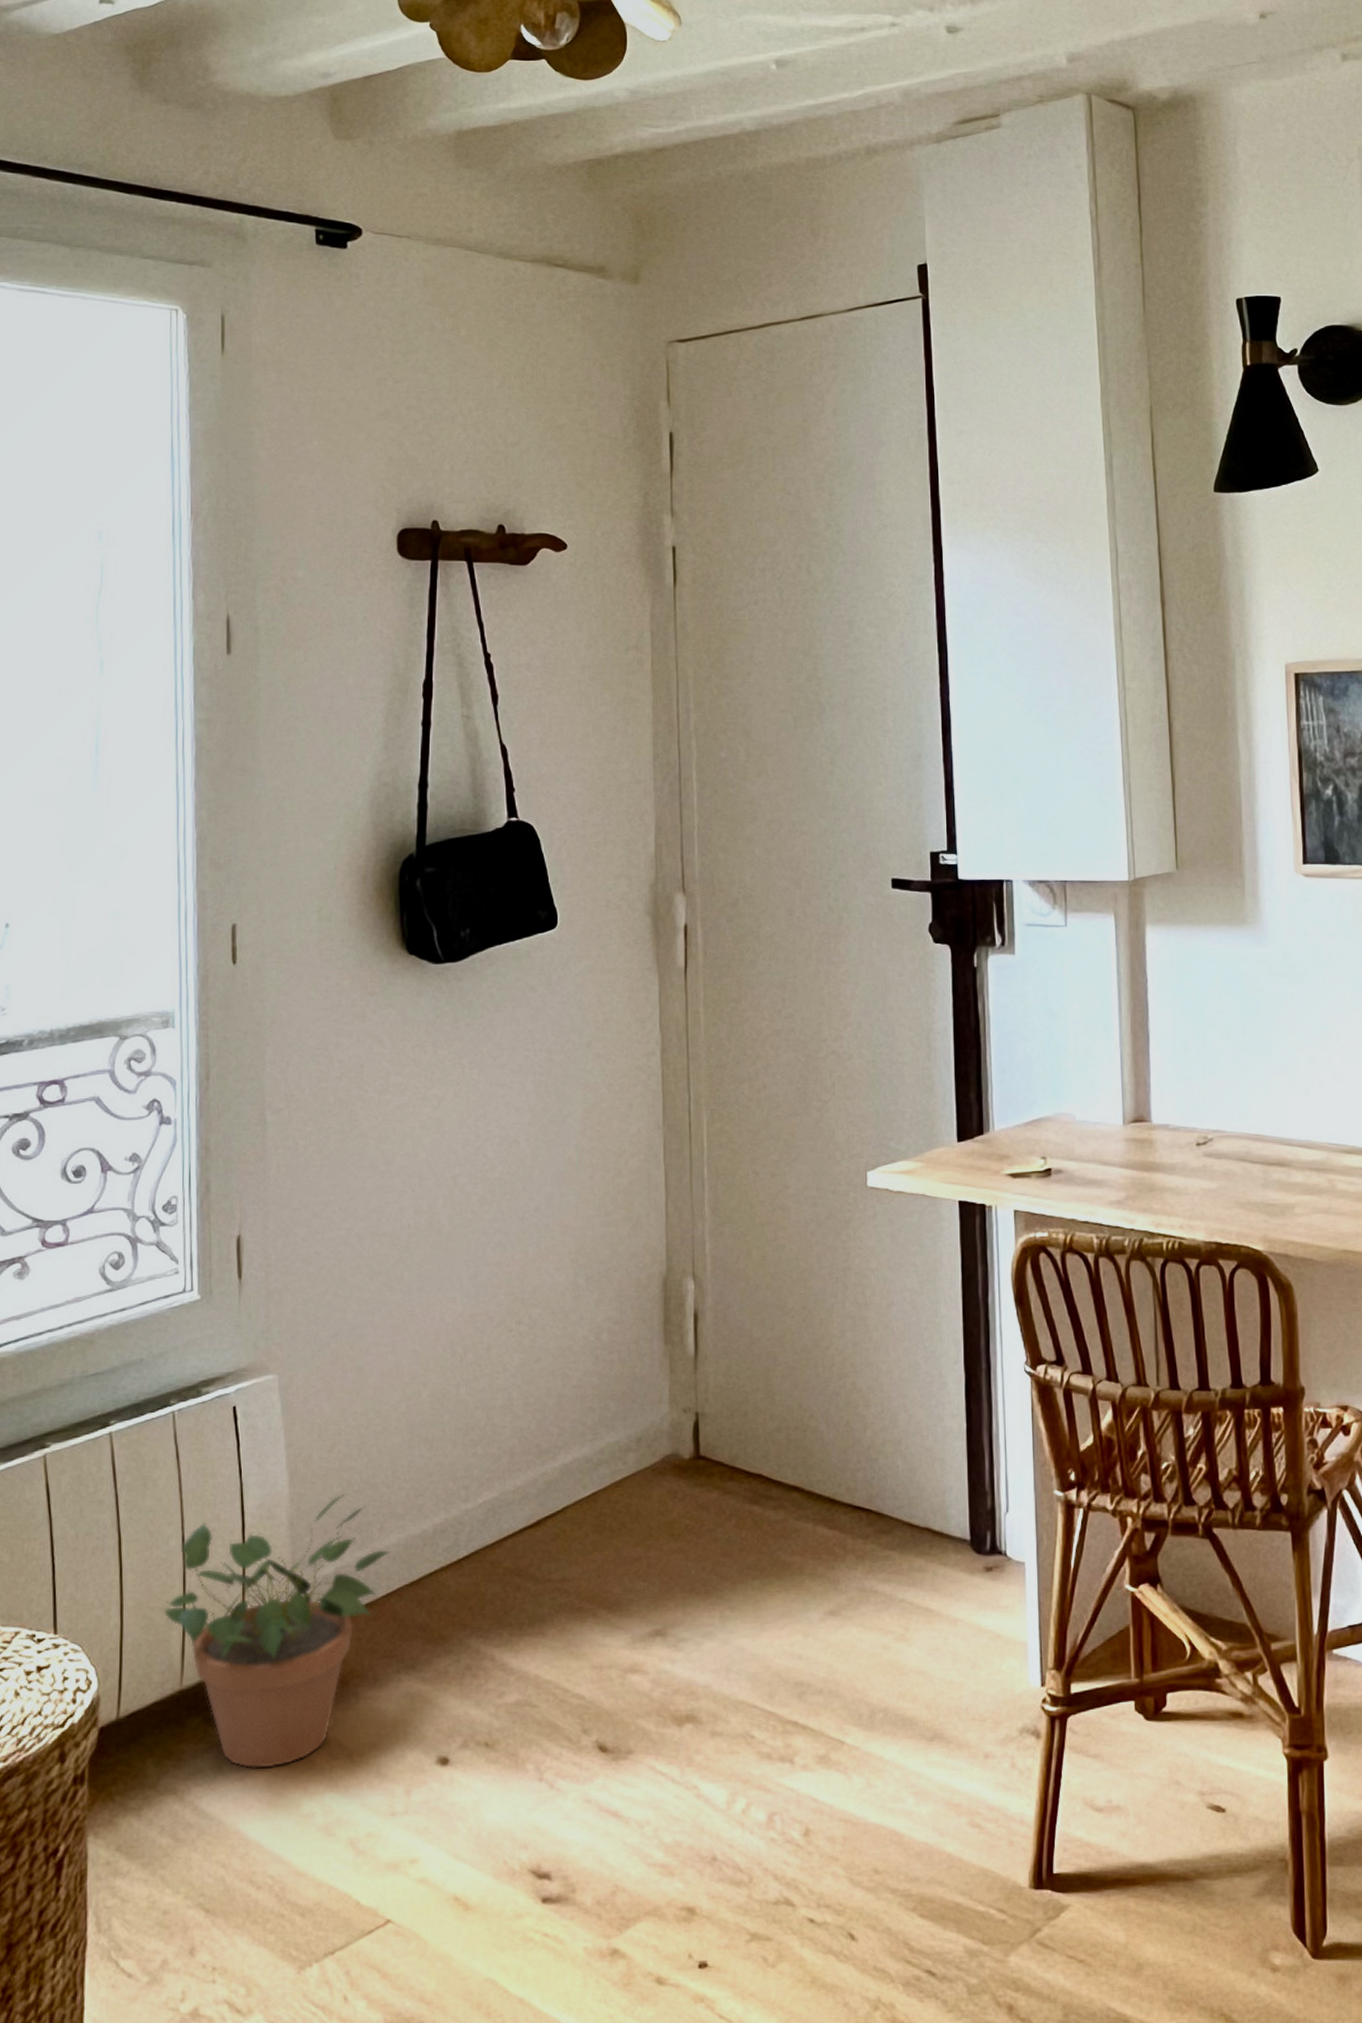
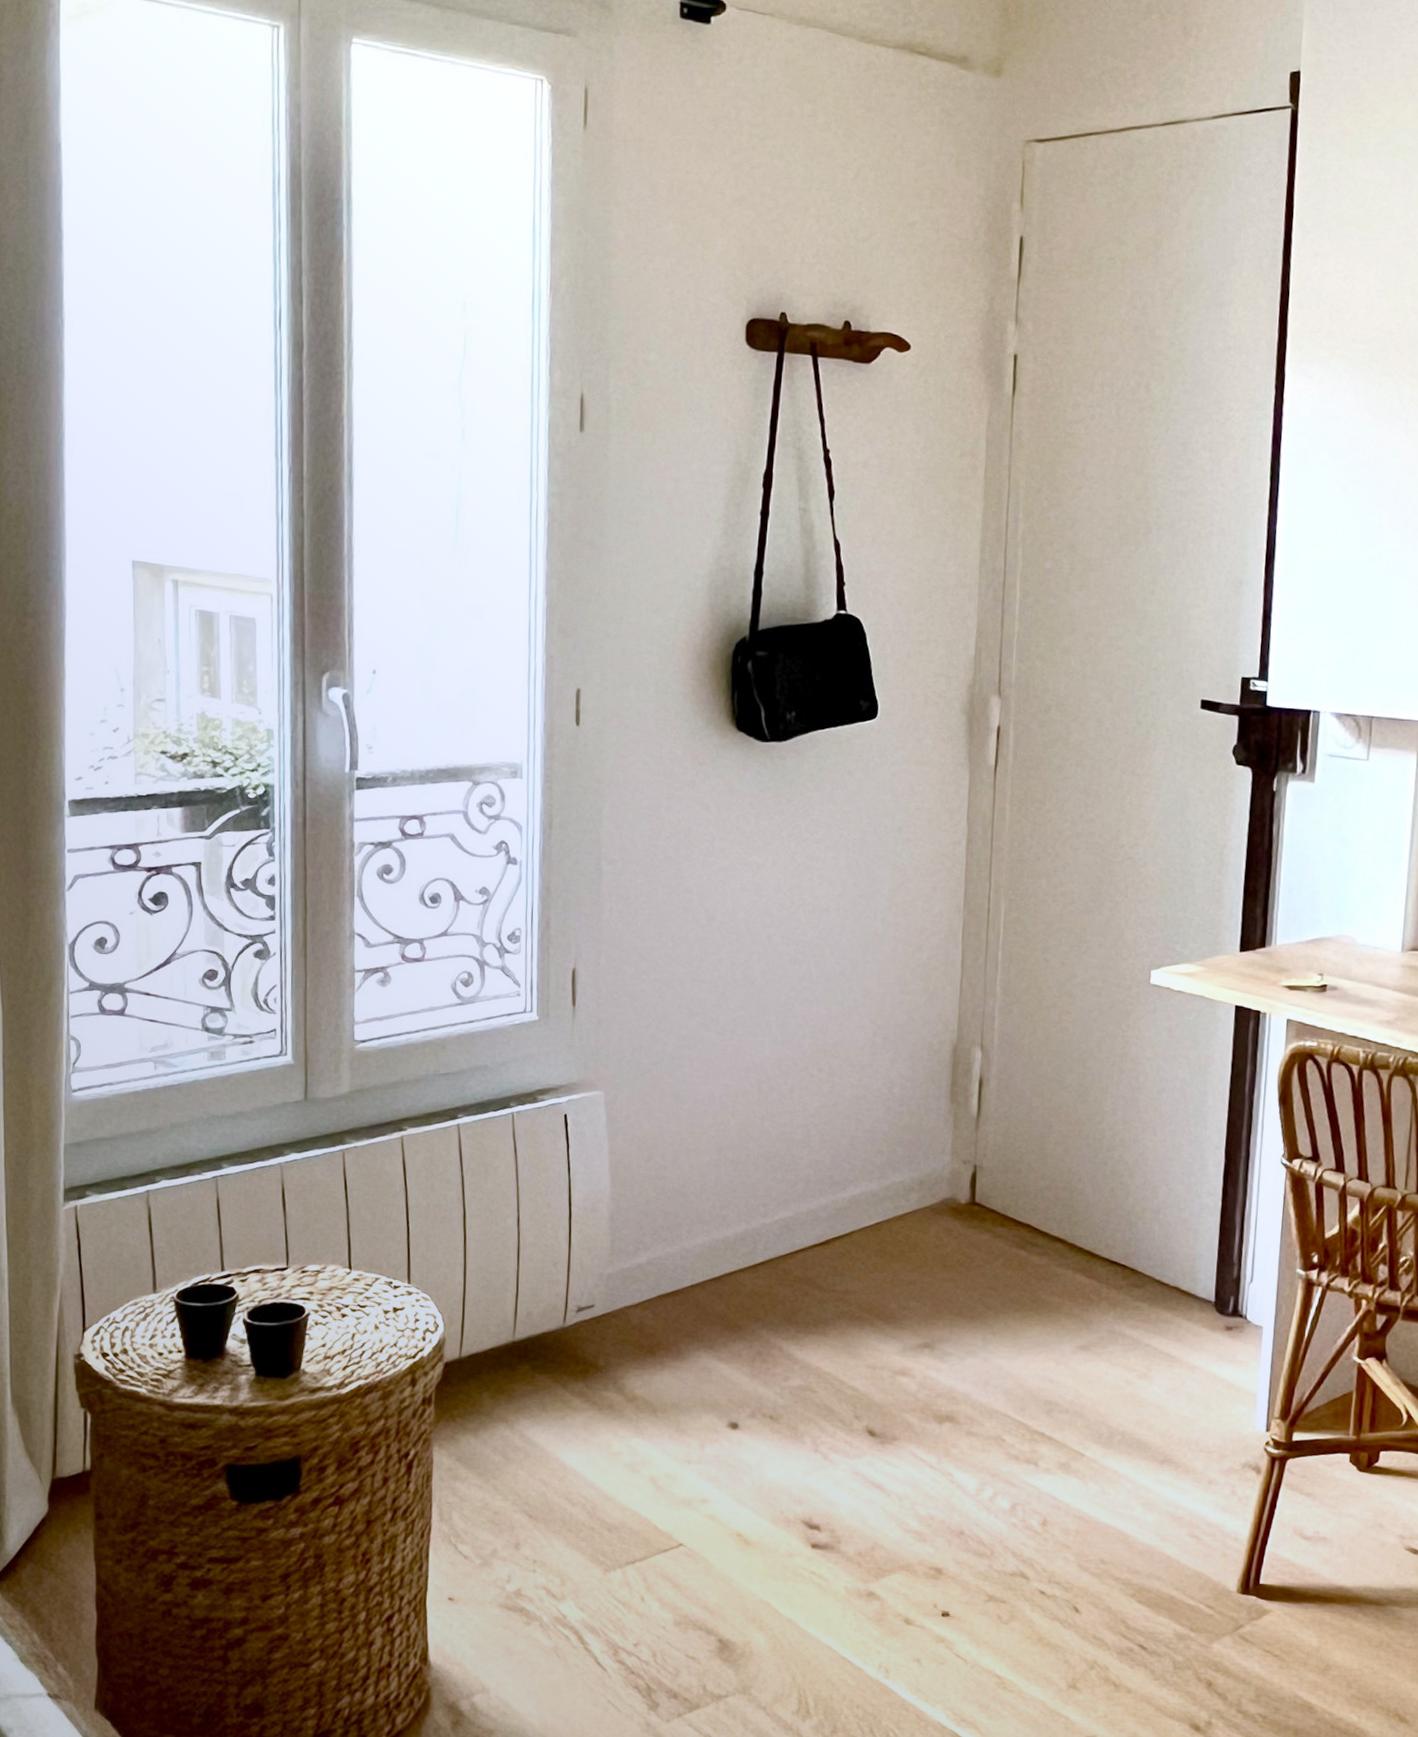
potted plant: present [163,1493,393,1769] -> none [499,1198,698,1413]

